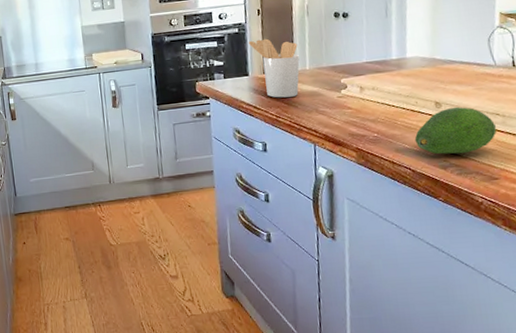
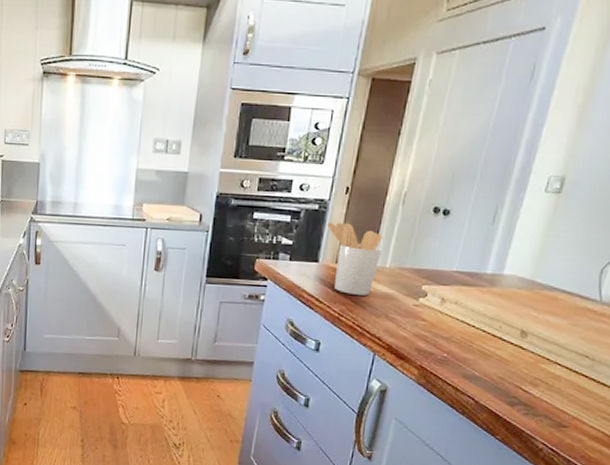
fruit: present [414,106,497,154] -> none [487,339,581,394]

